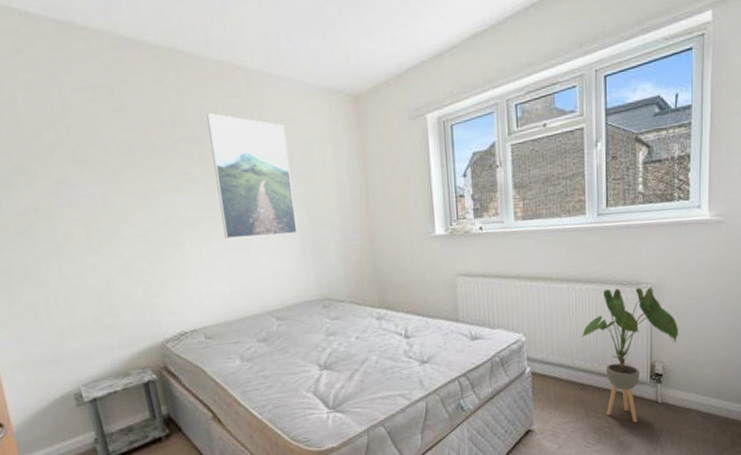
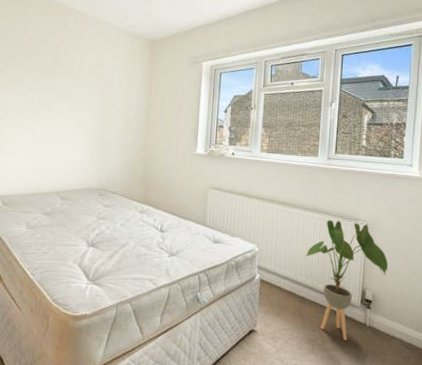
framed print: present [207,113,298,239] -> none [35,37,96,134]

